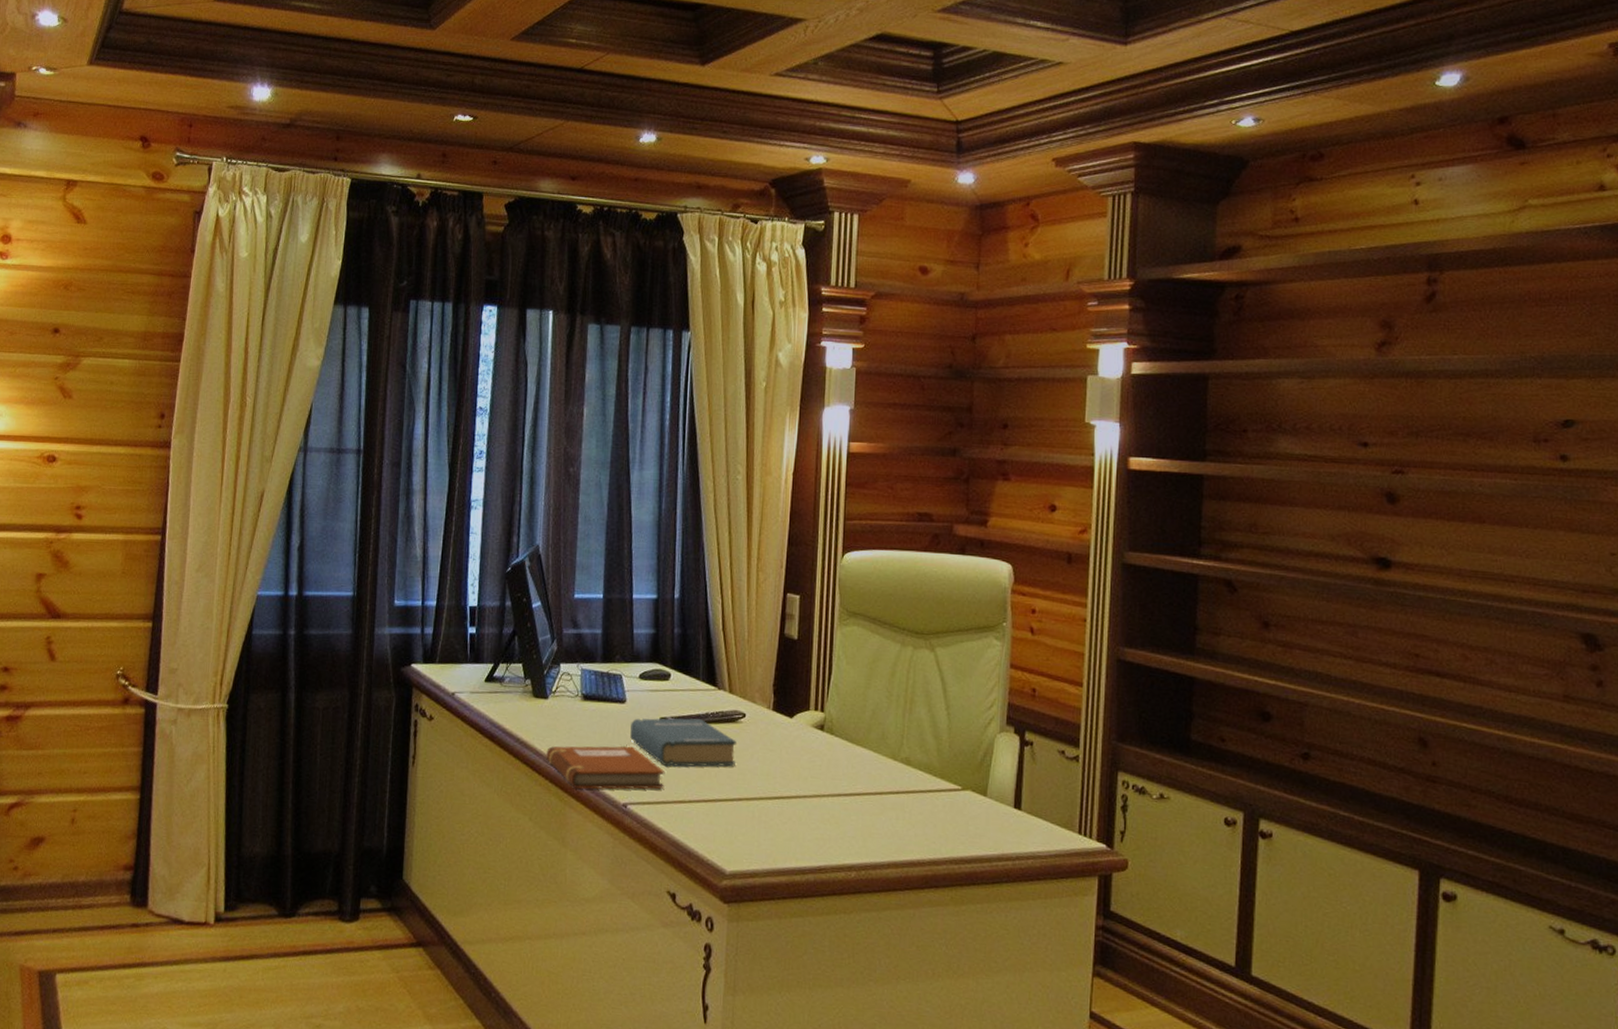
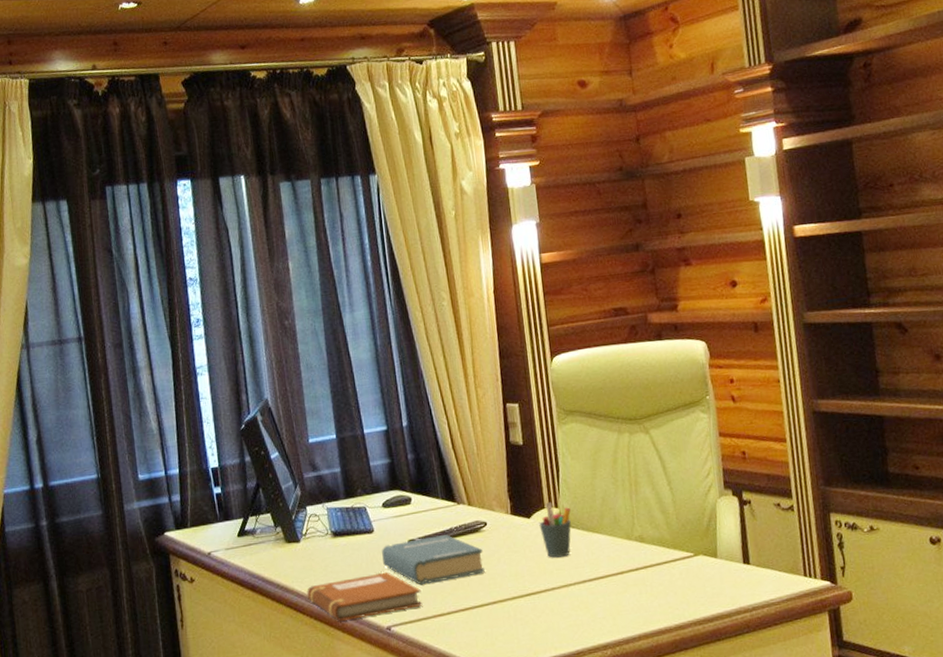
pen holder: none [801,704,838,765] -> present [539,502,572,558]

